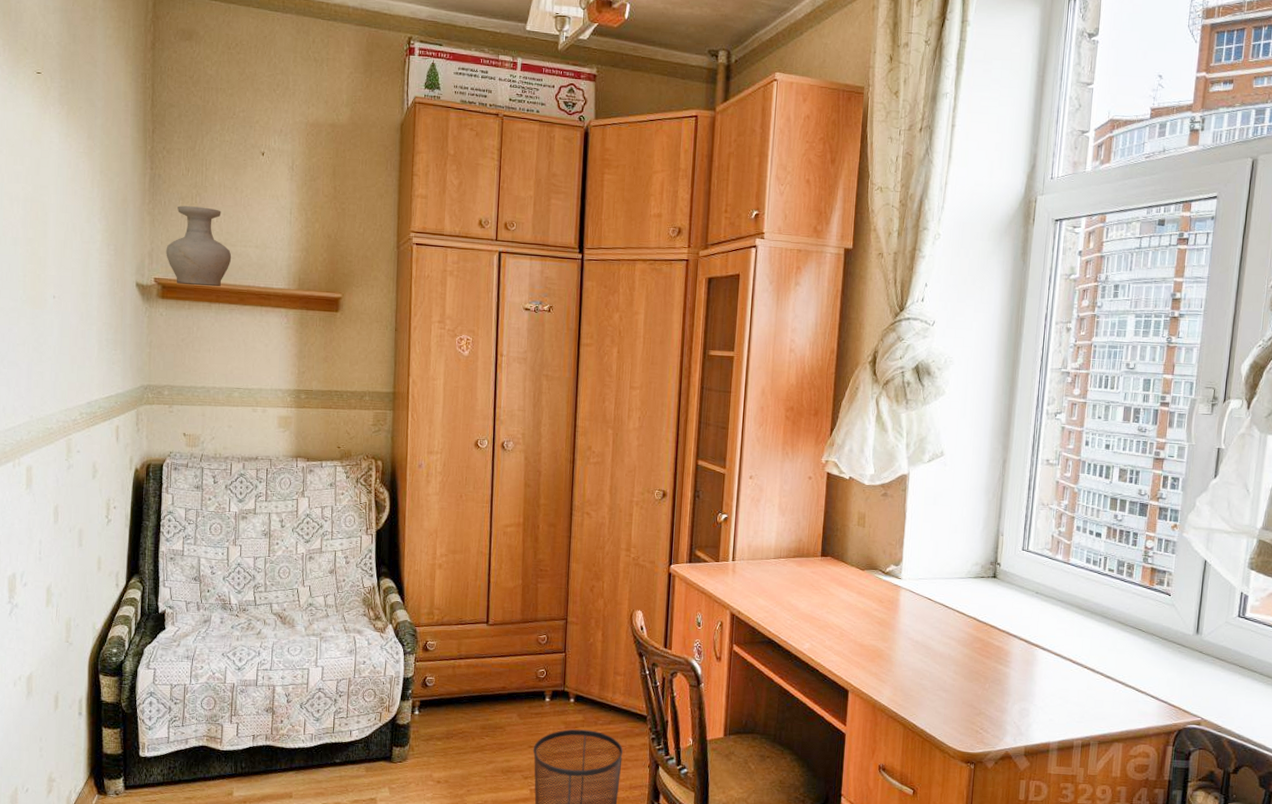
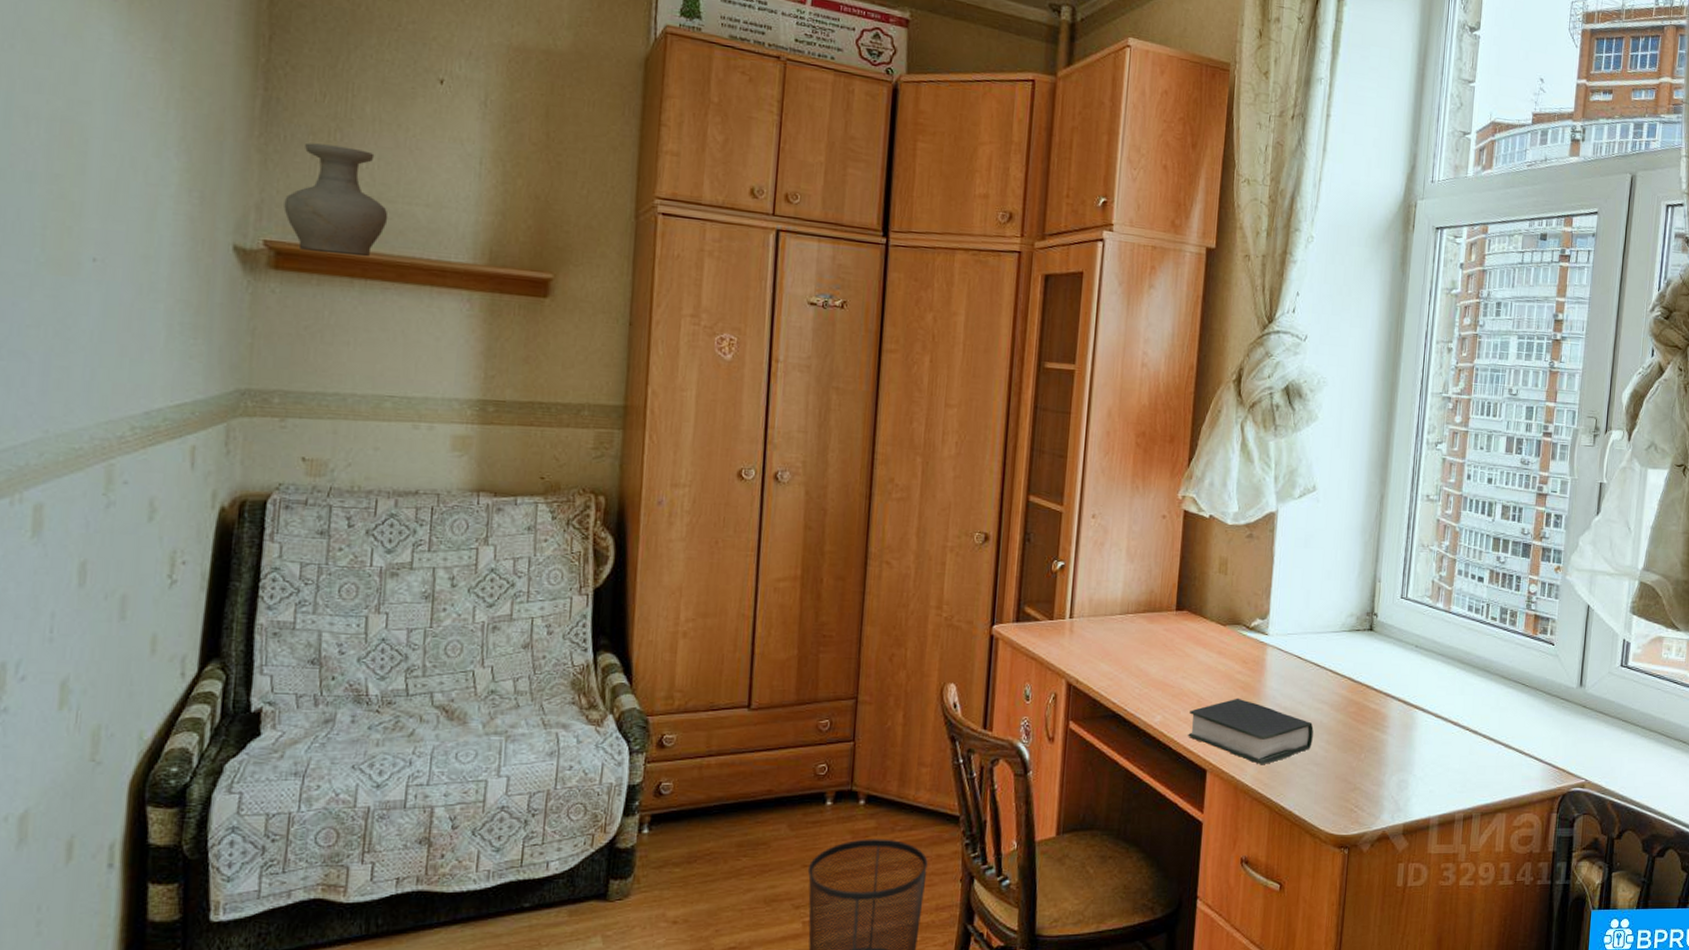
book: none [832,631,943,689] -> present [1188,698,1314,765]

